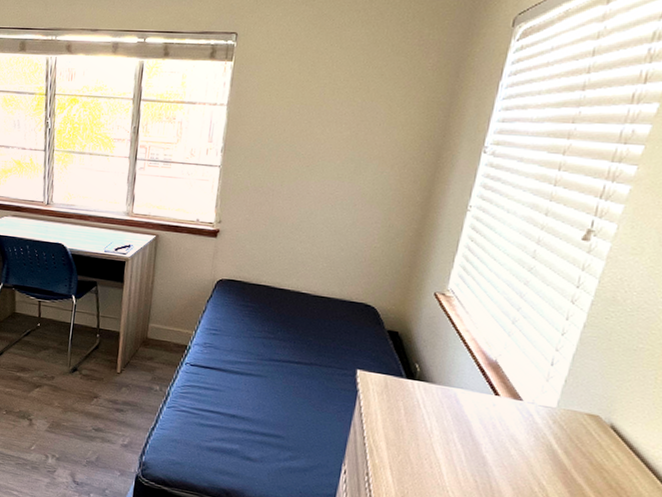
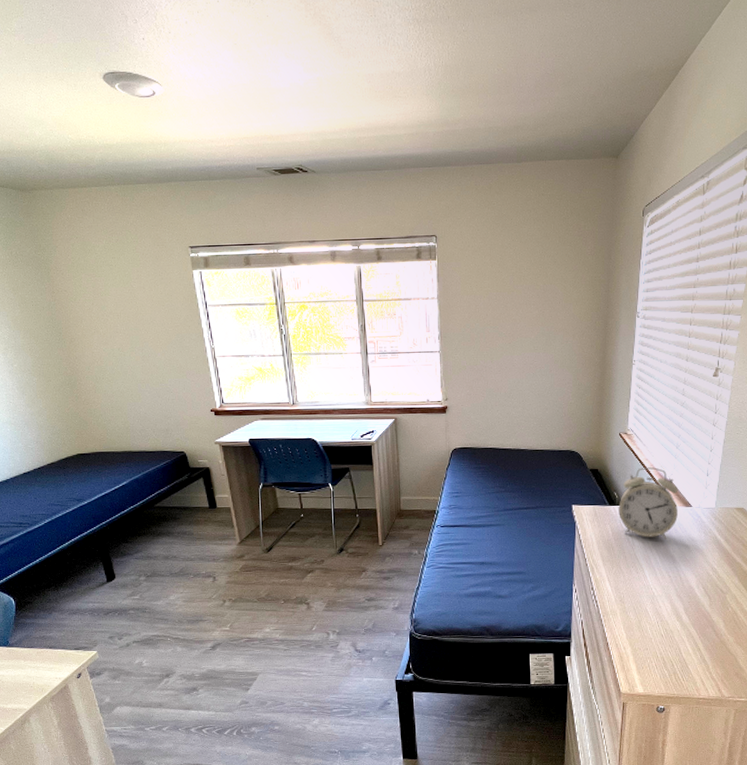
alarm clock: none [417,339,507,434] -> present [619,467,679,539]

